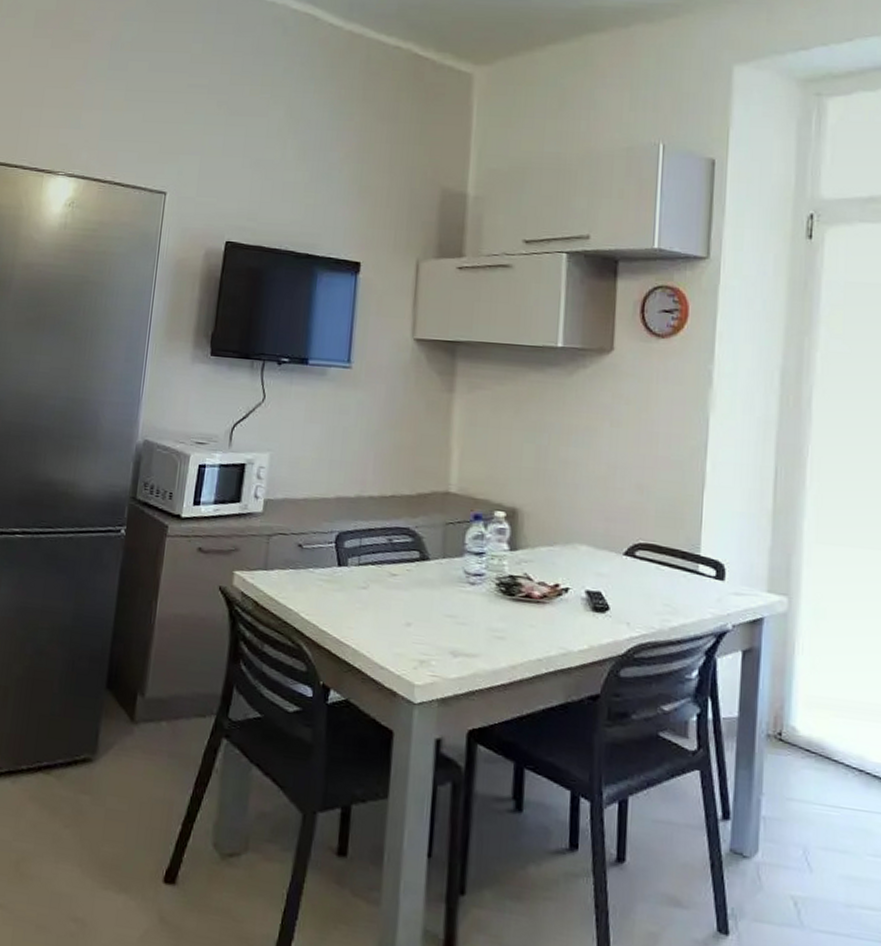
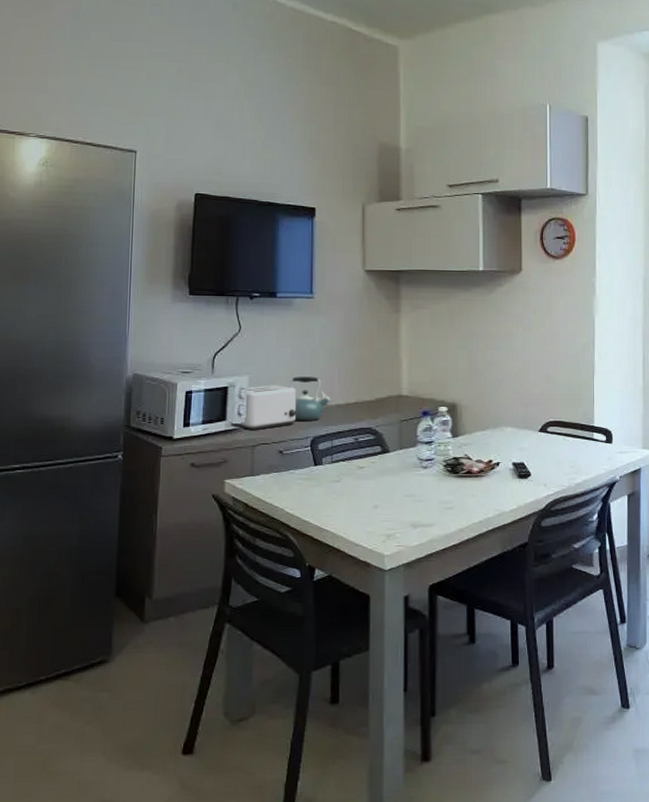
toaster: none [245,465,323,518] -> present [230,385,296,431]
kettle: none [316,458,363,513] -> present [290,376,331,420]

